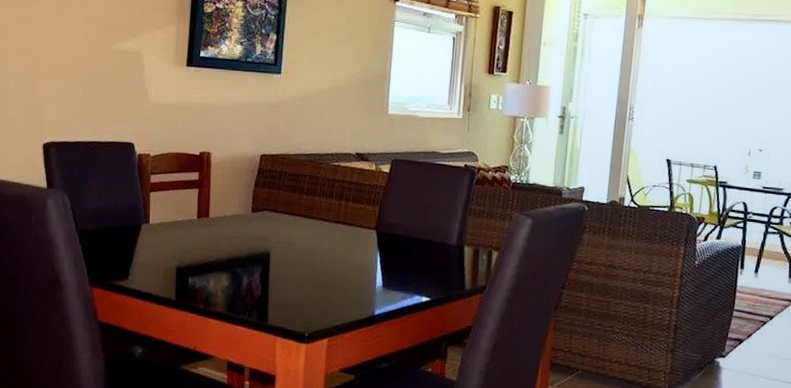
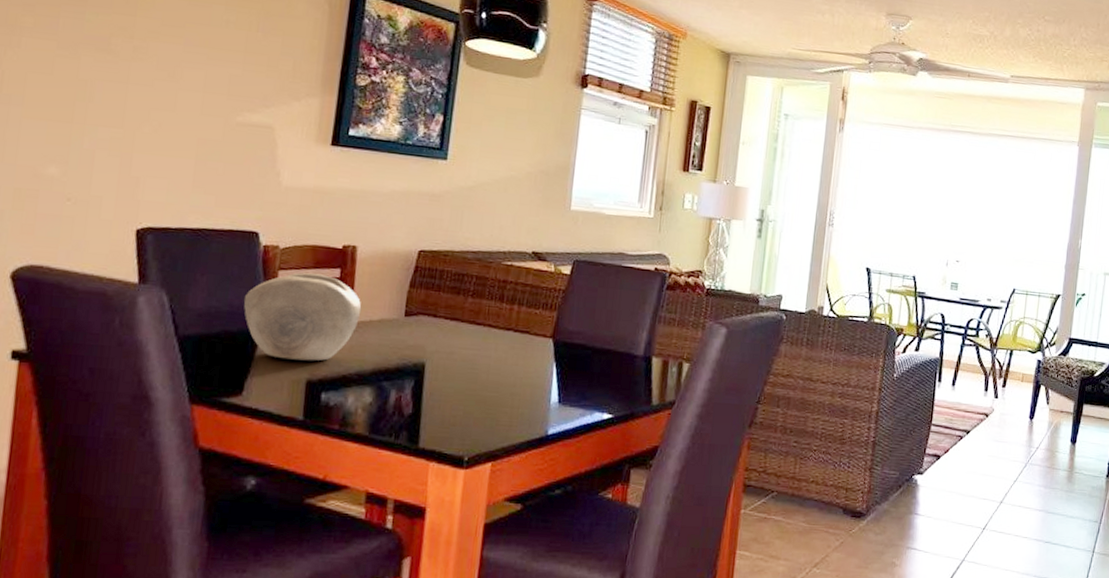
decorative bowl: none [125,176,217,251] -> present [243,272,362,361]

